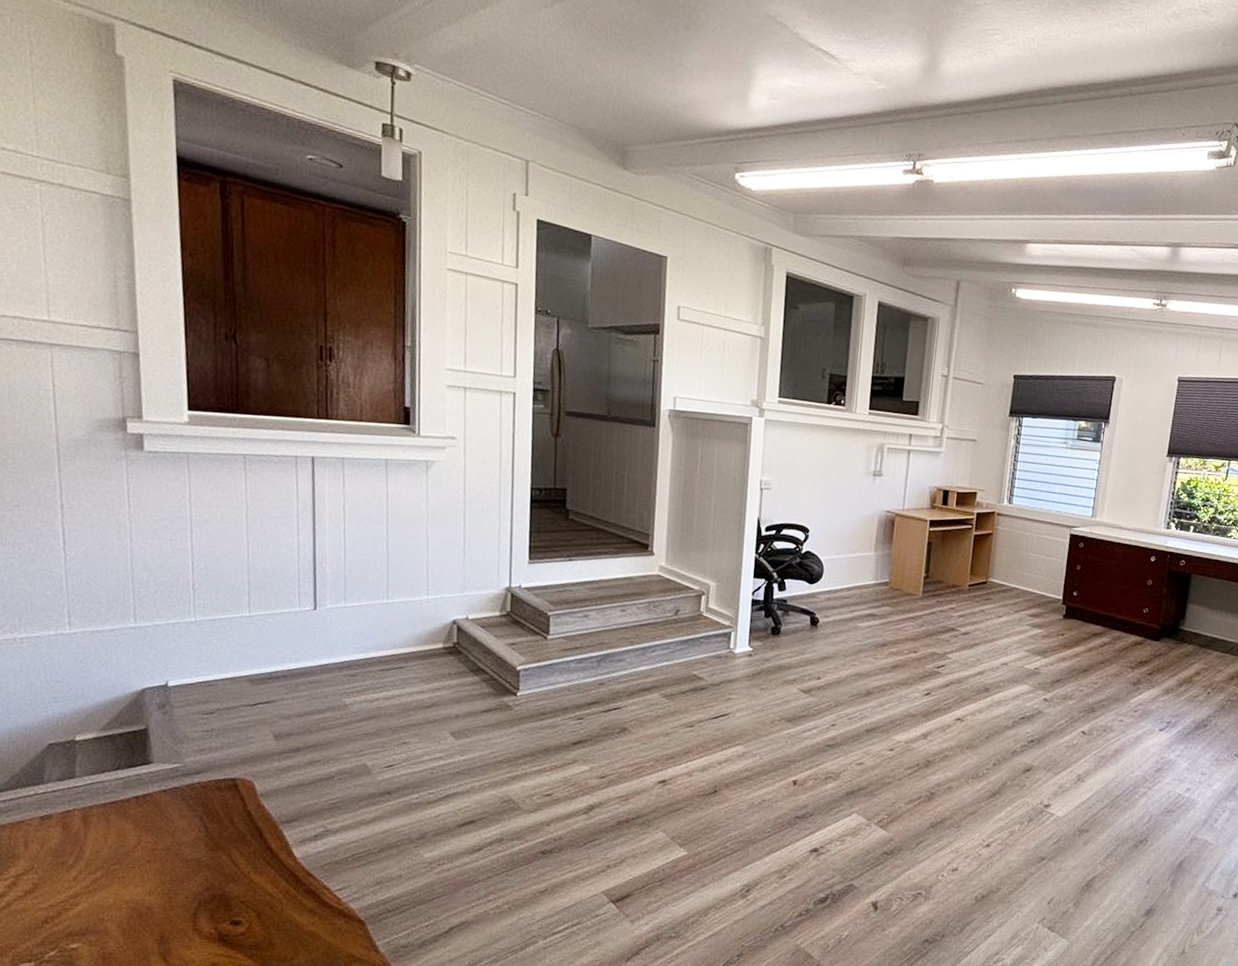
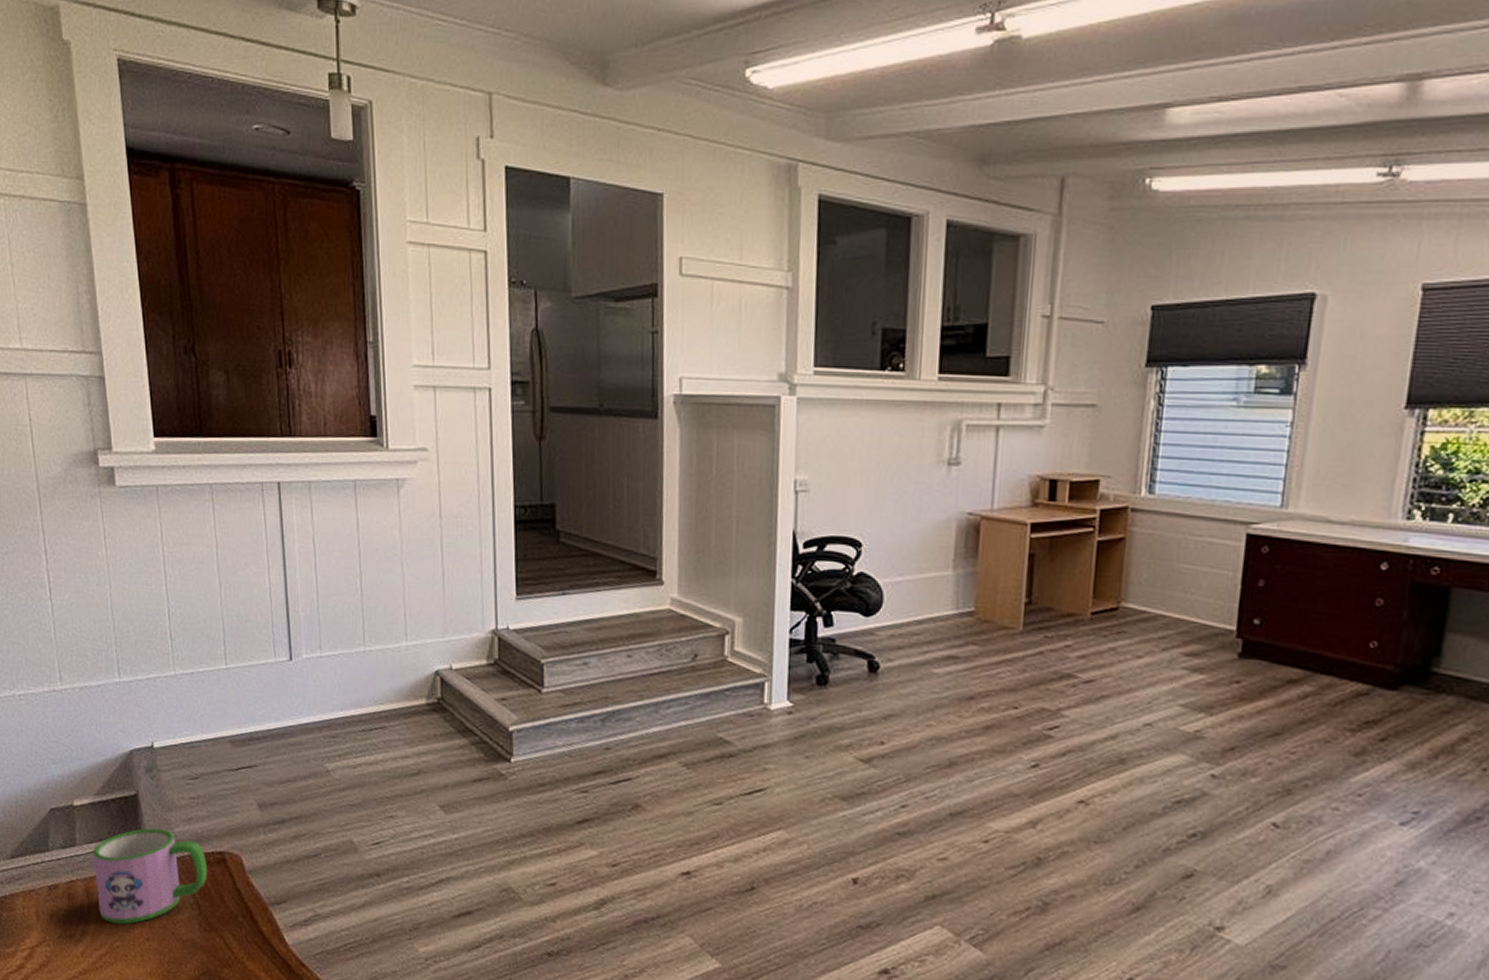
mug: none [93,759,218,849] -> present [92,828,208,925]

